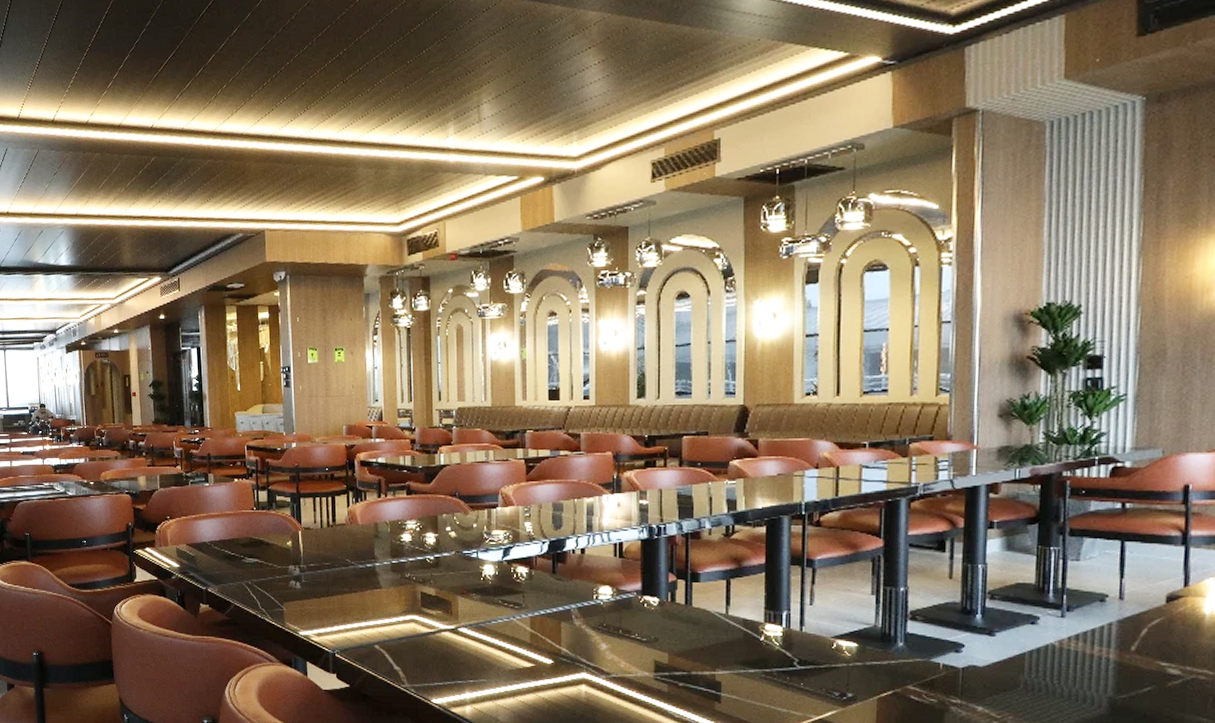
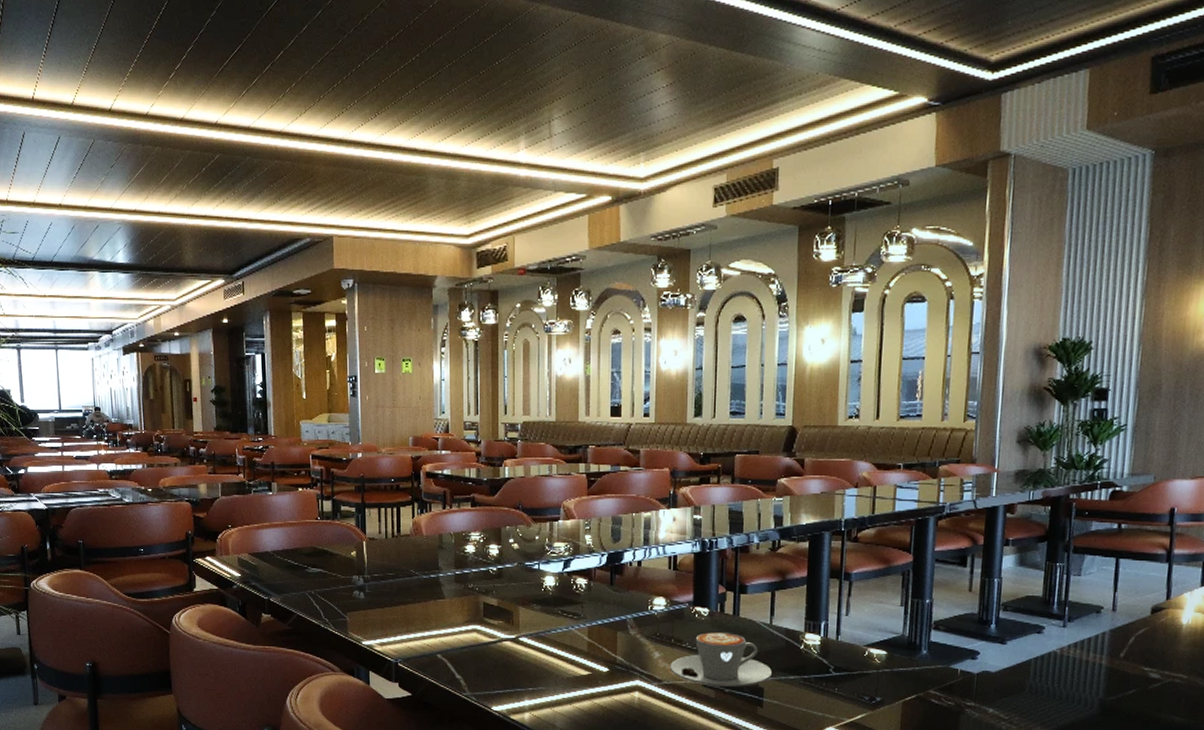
coffee cup: none [618,623,729,681] -> present [670,632,772,687]

